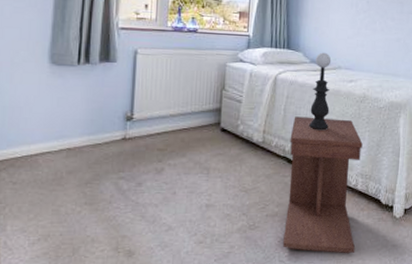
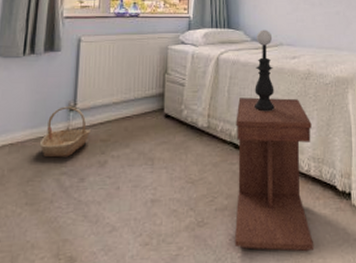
basket: none [96,116,148,163] -> present [39,106,91,158]

